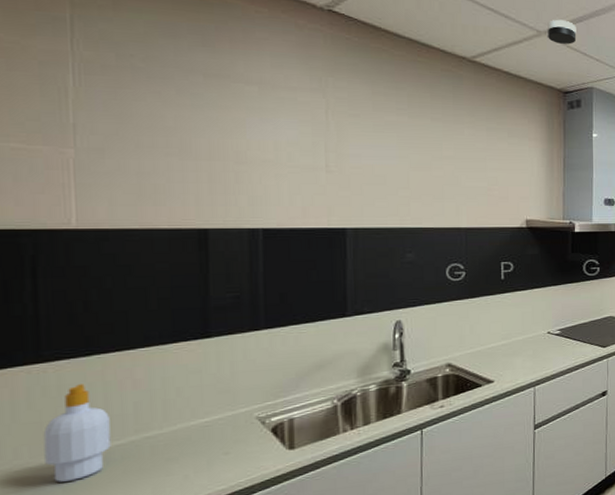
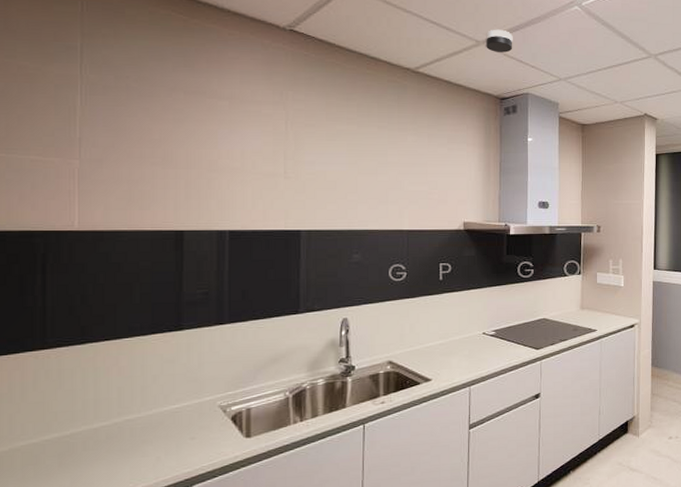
soap bottle: present [43,384,111,482] -> none [45,369,98,457]

